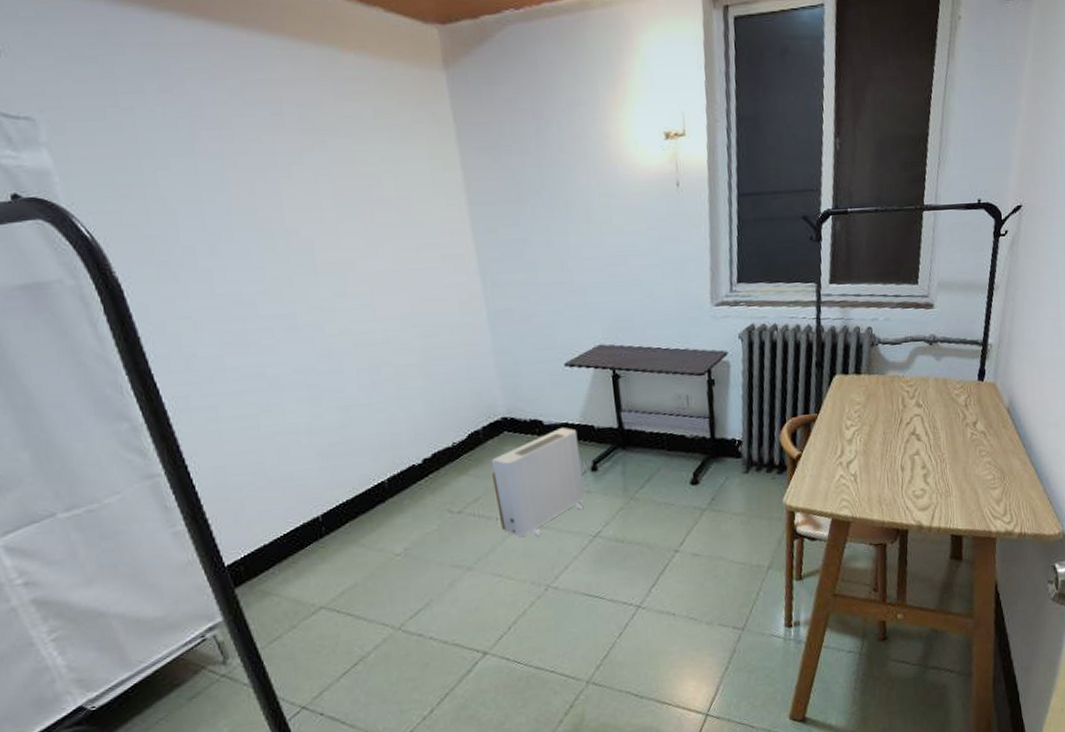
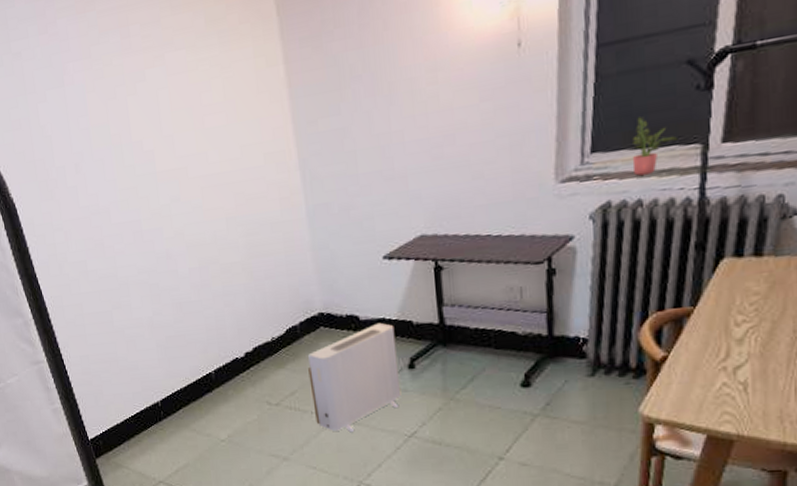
potted plant: none [768,257,800,305] -> present [632,116,679,176]

